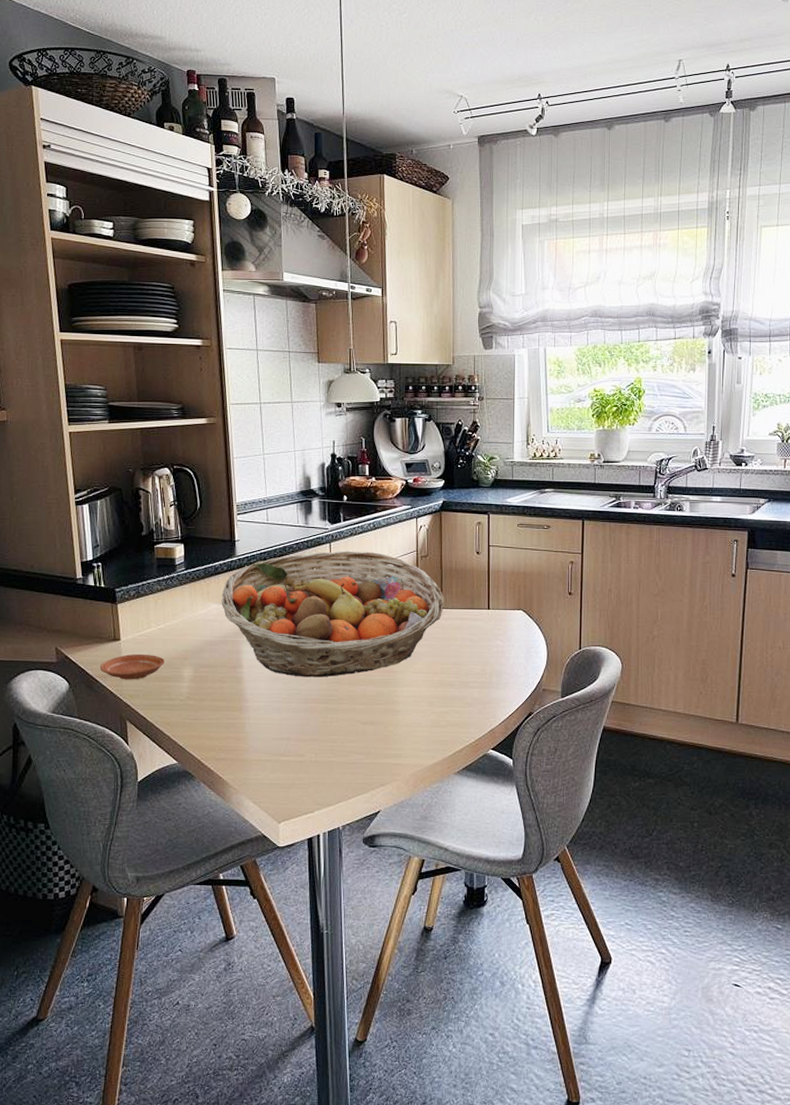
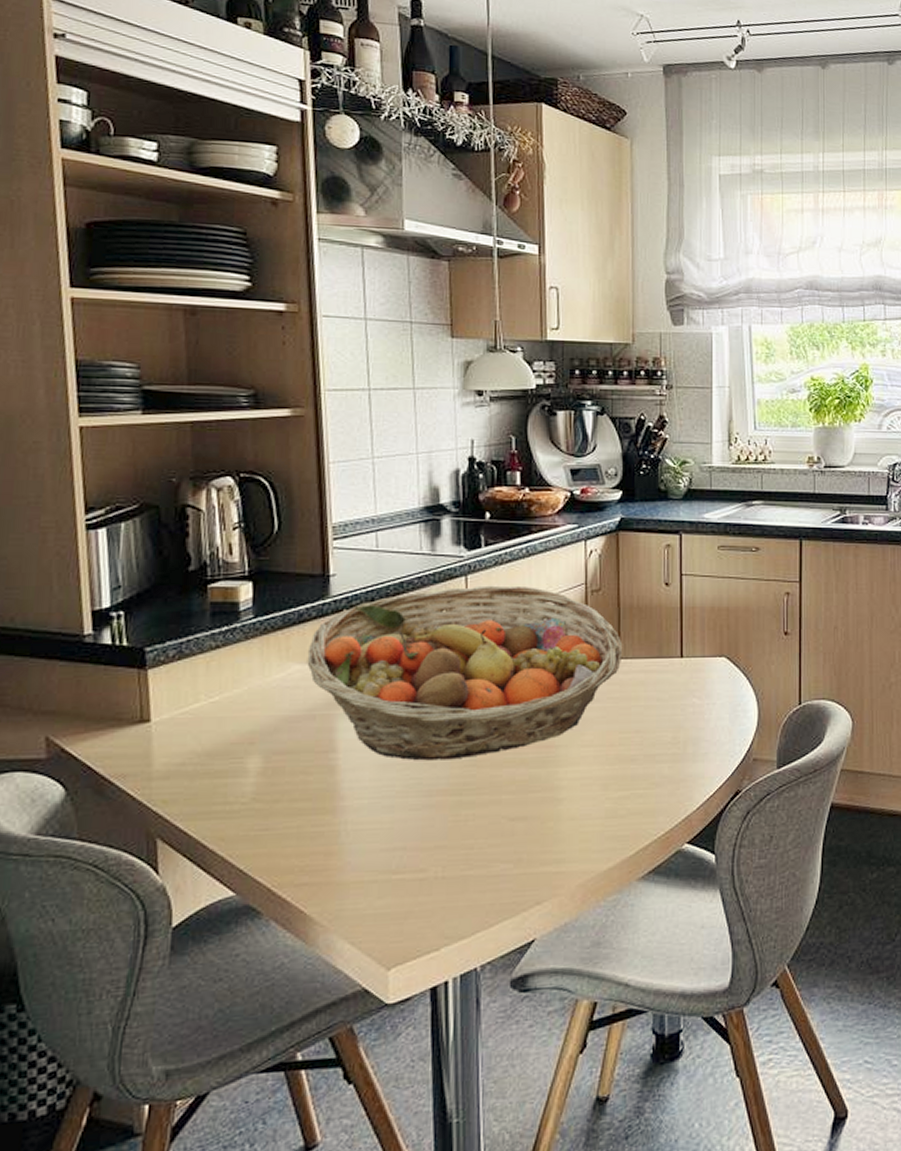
plate: present [100,653,165,680] -> none [117,739,219,779]

